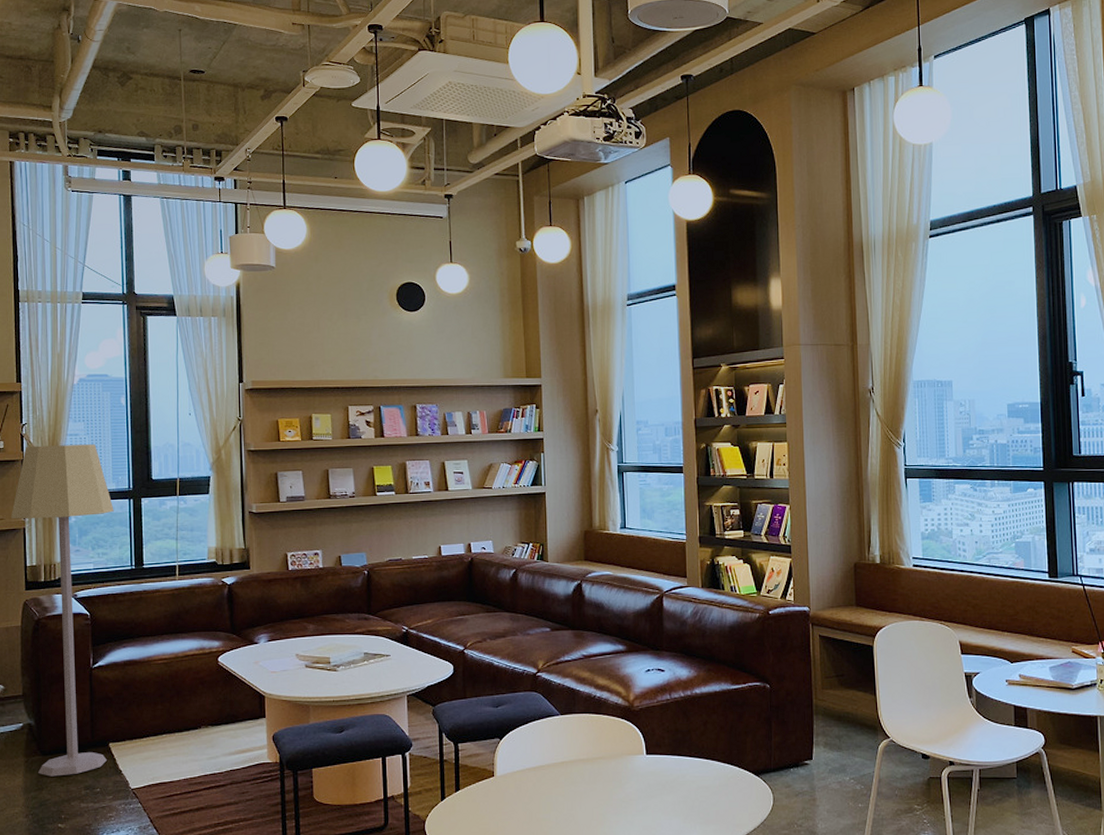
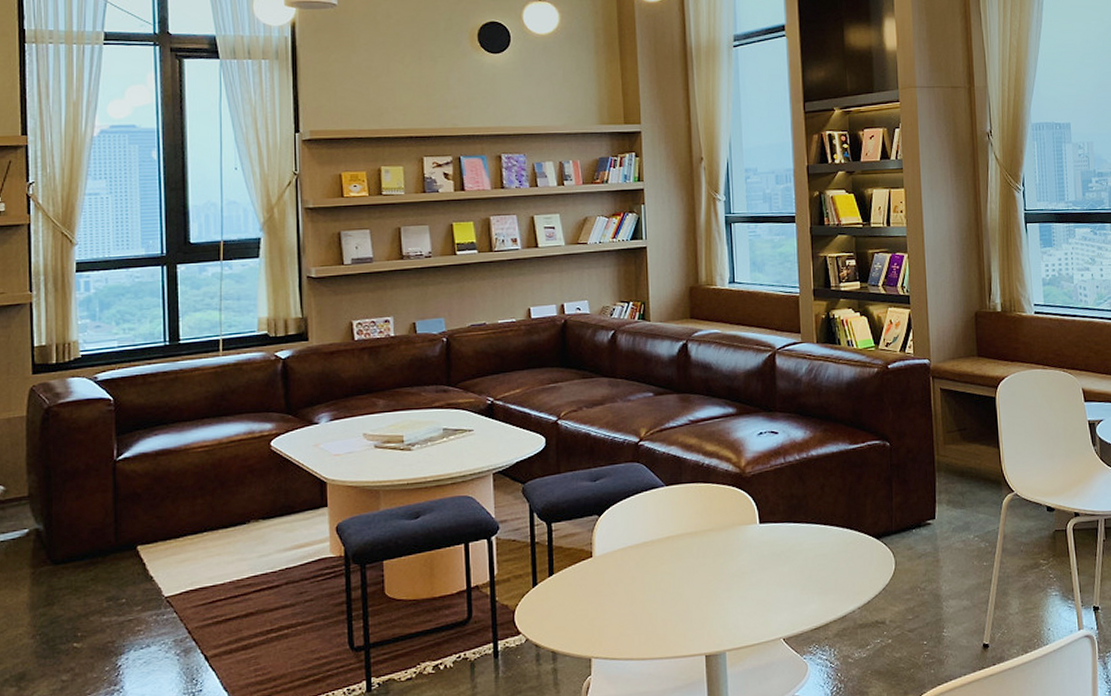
lamp: present [11,444,114,777] -> none [14,204,143,589]

